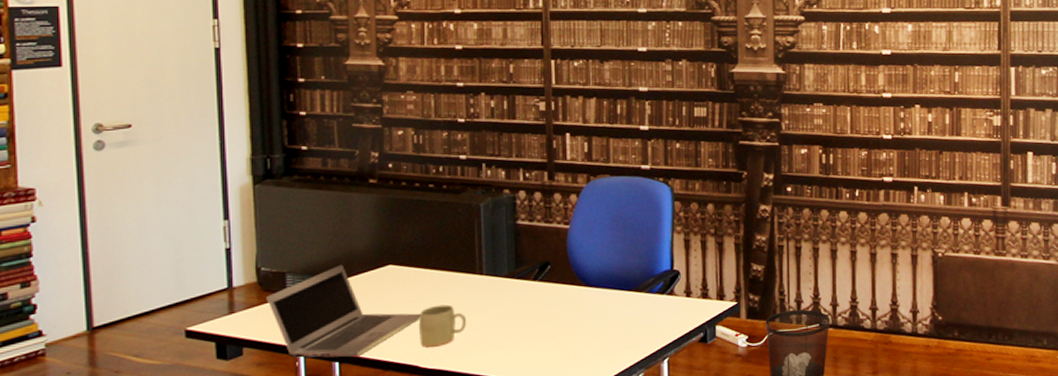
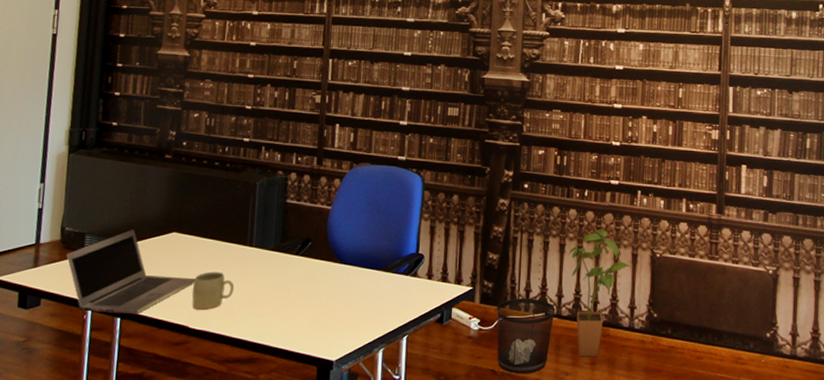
house plant: none [841,231,912,367] -> present [568,229,632,357]

